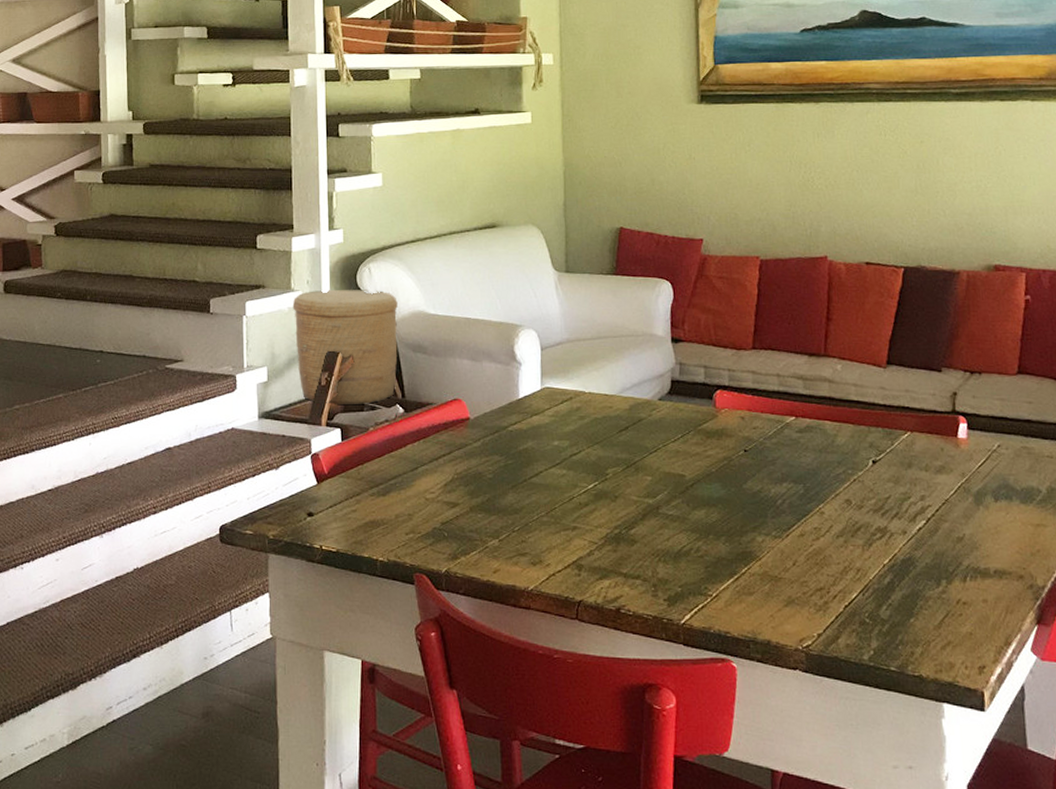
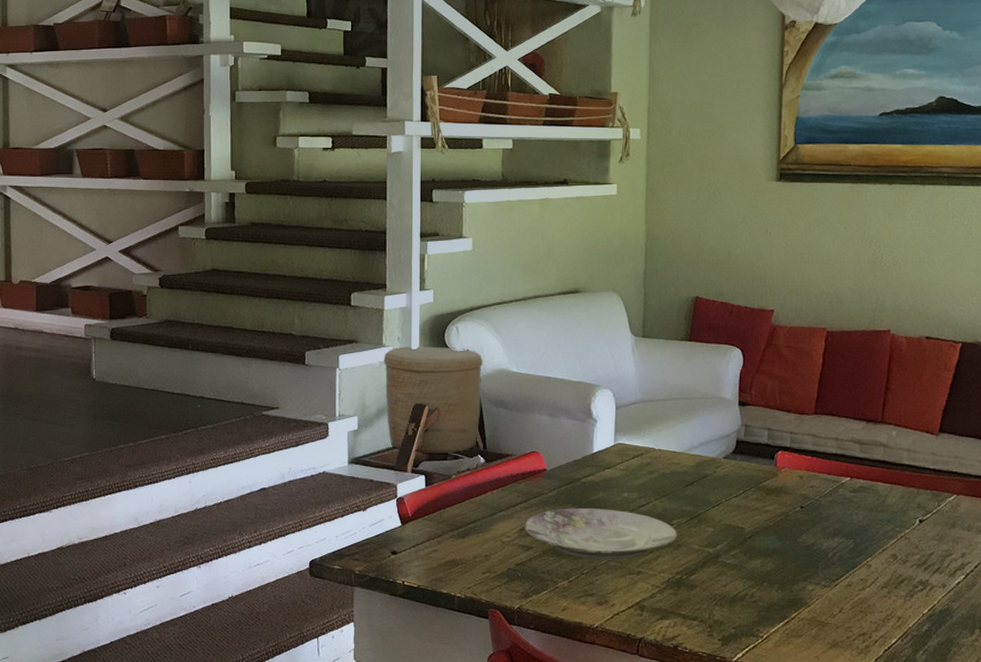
plate: none [448,459,615,515] -> present [523,508,678,560]

